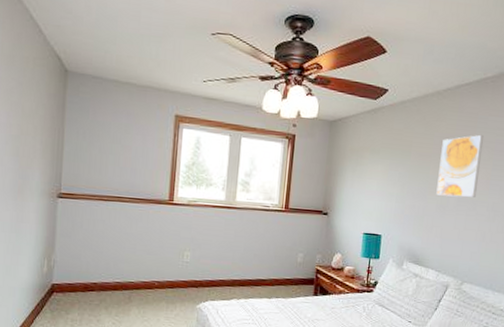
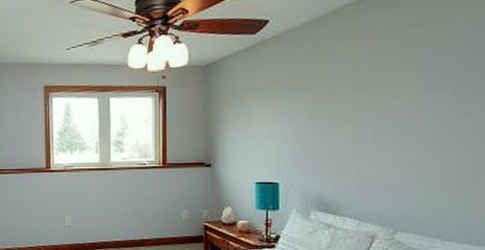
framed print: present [436,134,483,198] -> none [345,50,404,130]

